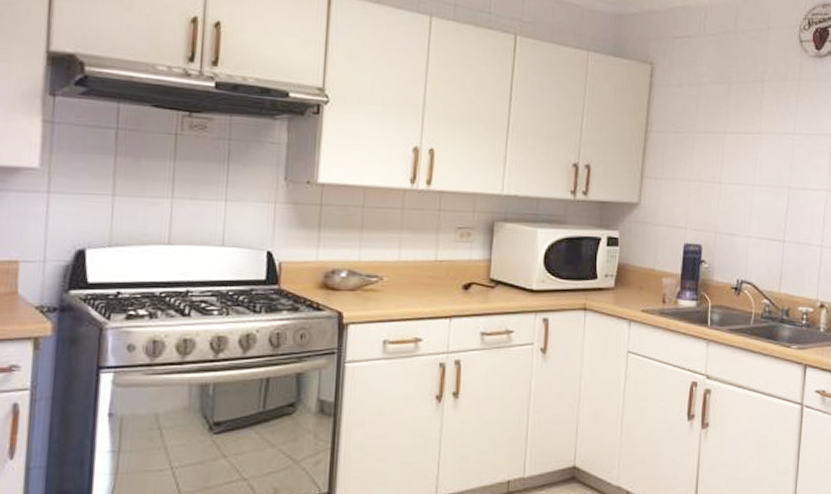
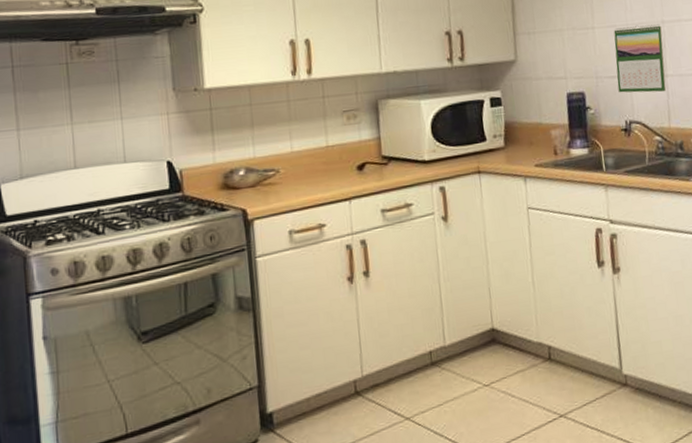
calendar: none [735,186,787,257] -> present [614,24,667,93]

